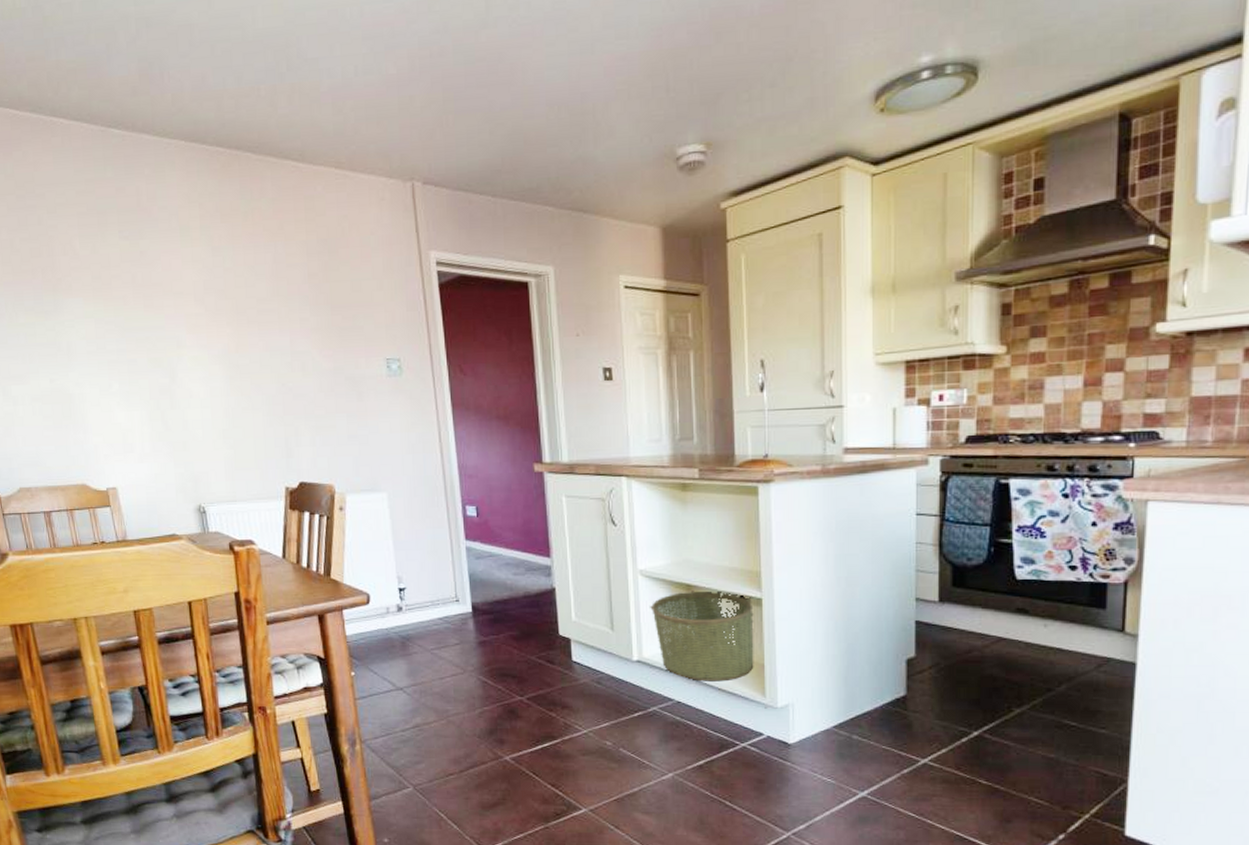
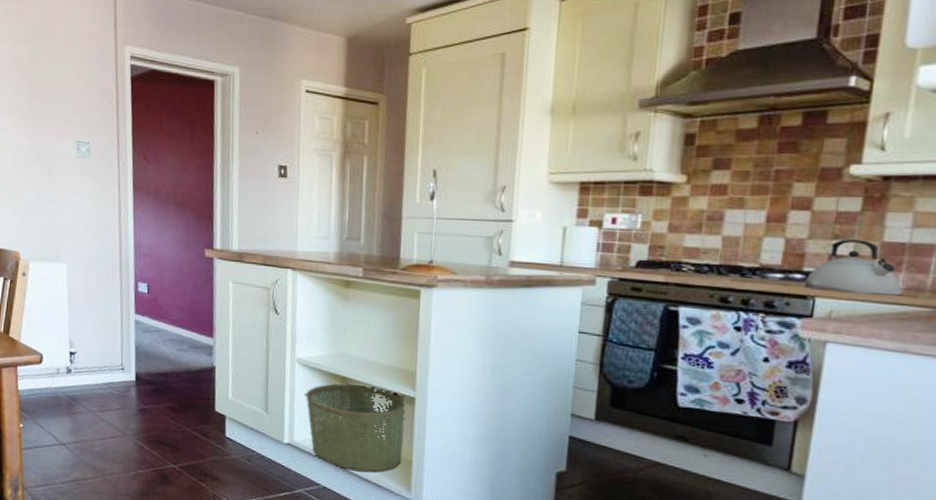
kettle: none [1123,397,1213,451] -> present [804,239,903,296]

